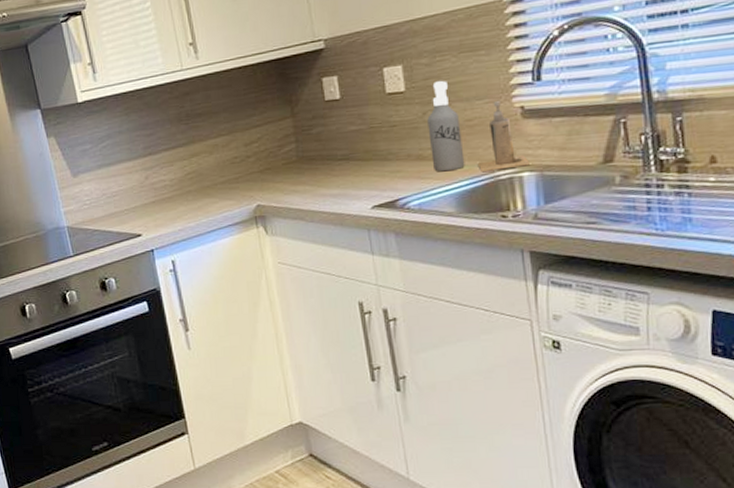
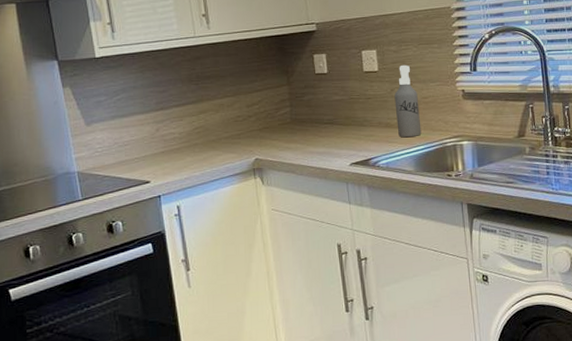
soap dispenser: present [477,100,530,171] -> none [430,83,468,139]

